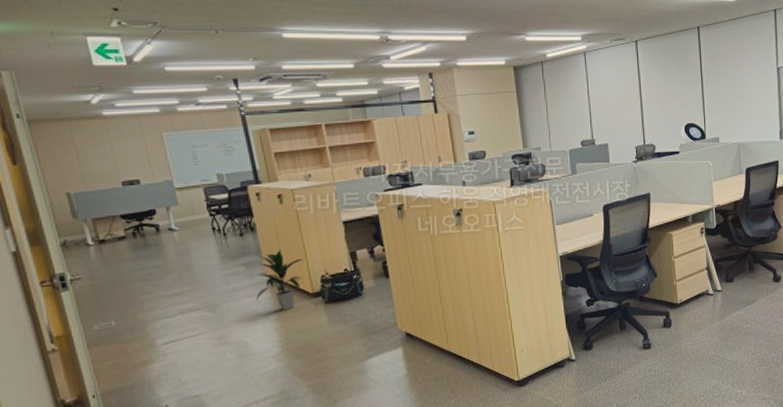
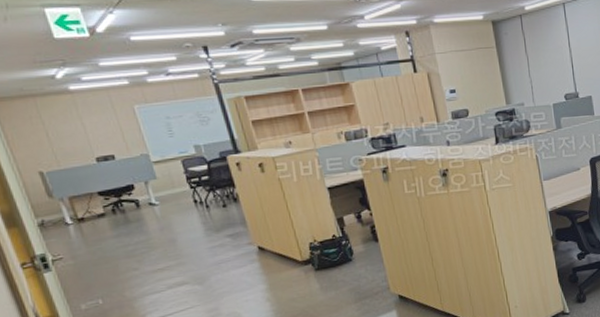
indoor plant: present [256,249,304,311] -> none [244,218,291,280]

